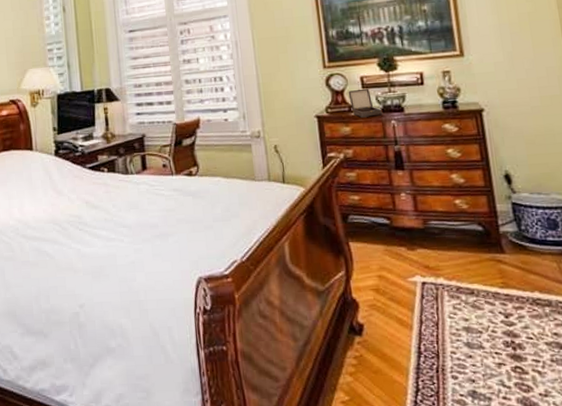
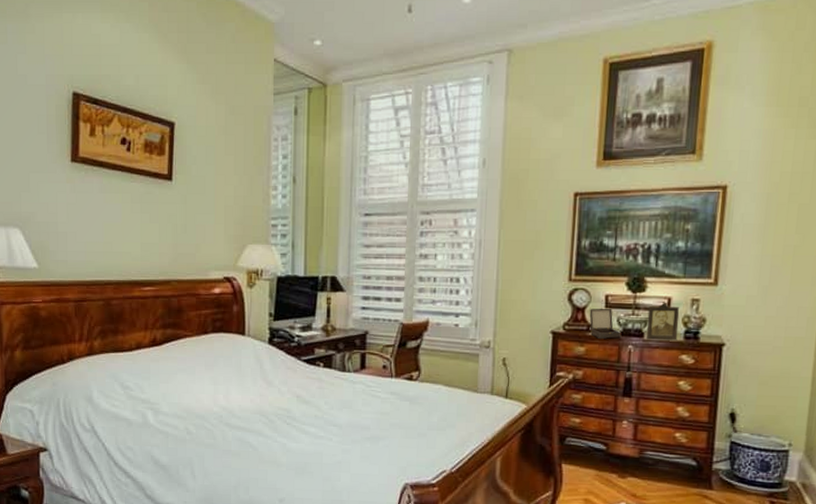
photo frame: none [403,78,437,114] -> present [646,303,680,341]

